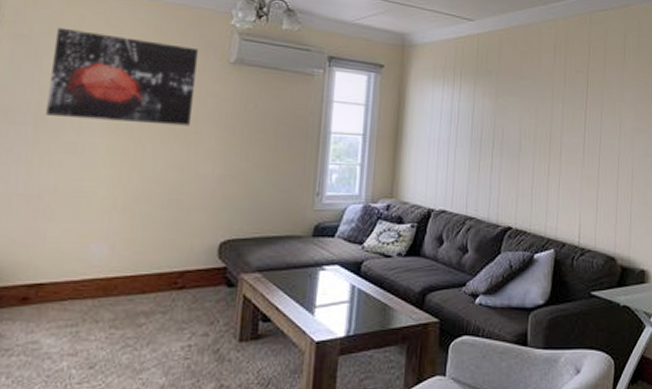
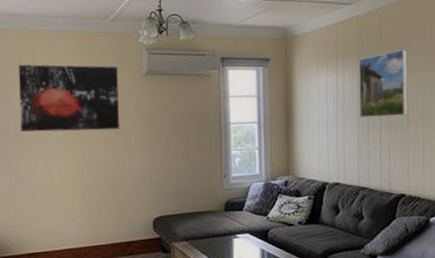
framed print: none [472,74,524,143] -> present [358,49,408,117]

